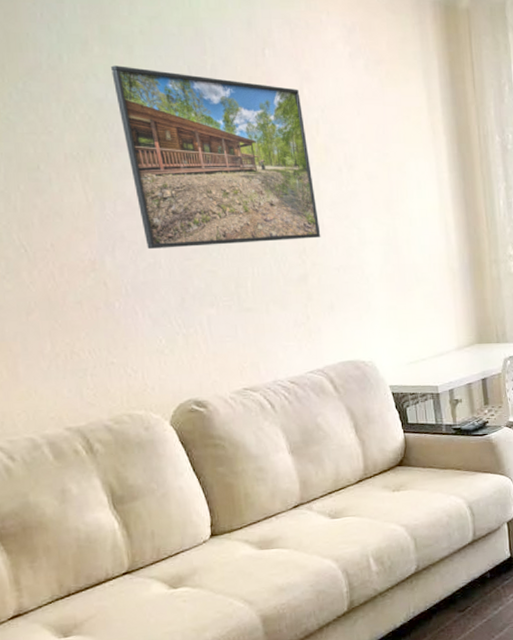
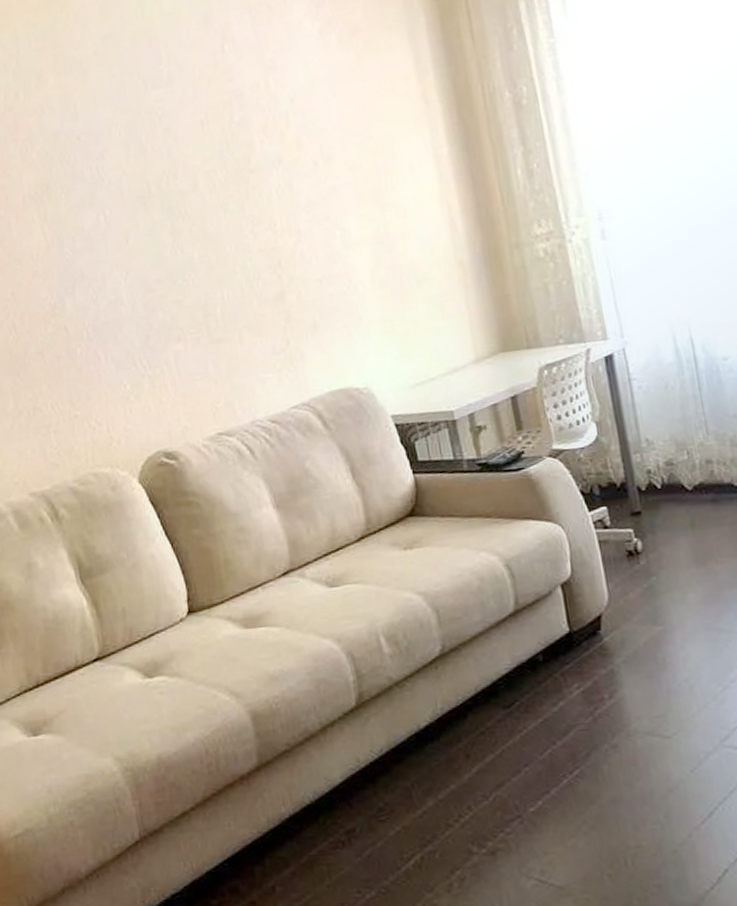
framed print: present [111,65,321,250] -> none [66,81,298,286]

